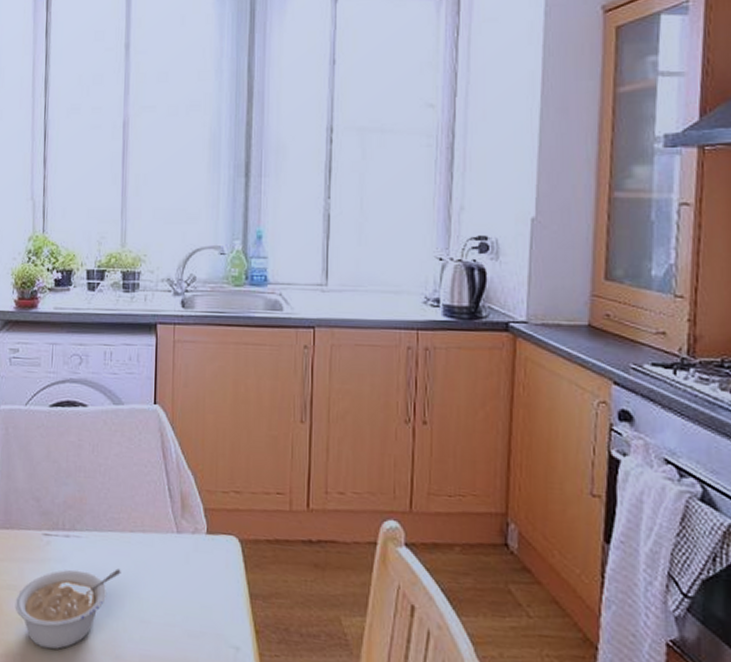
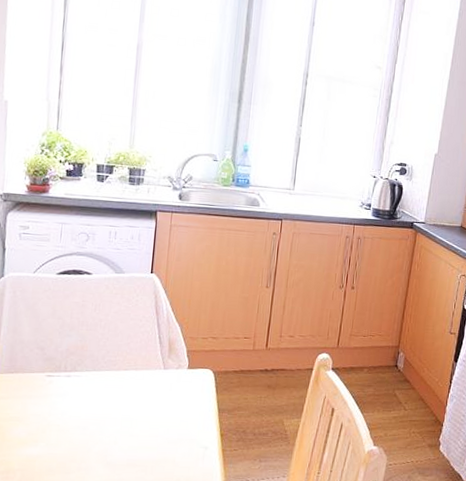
legume: present [15,569,121,650] -> none [17,398,115,464]

